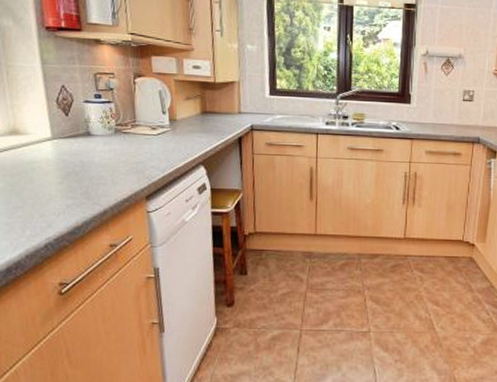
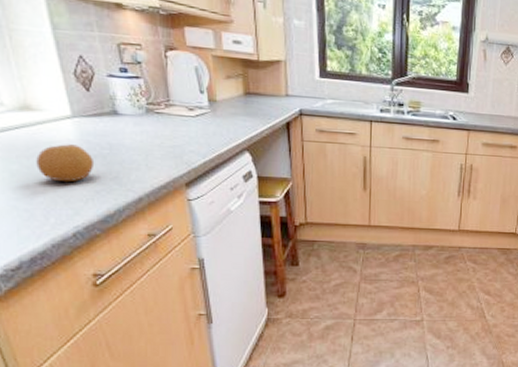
fruit: none [19,163,68,198] -> present [36,144,95,183]

